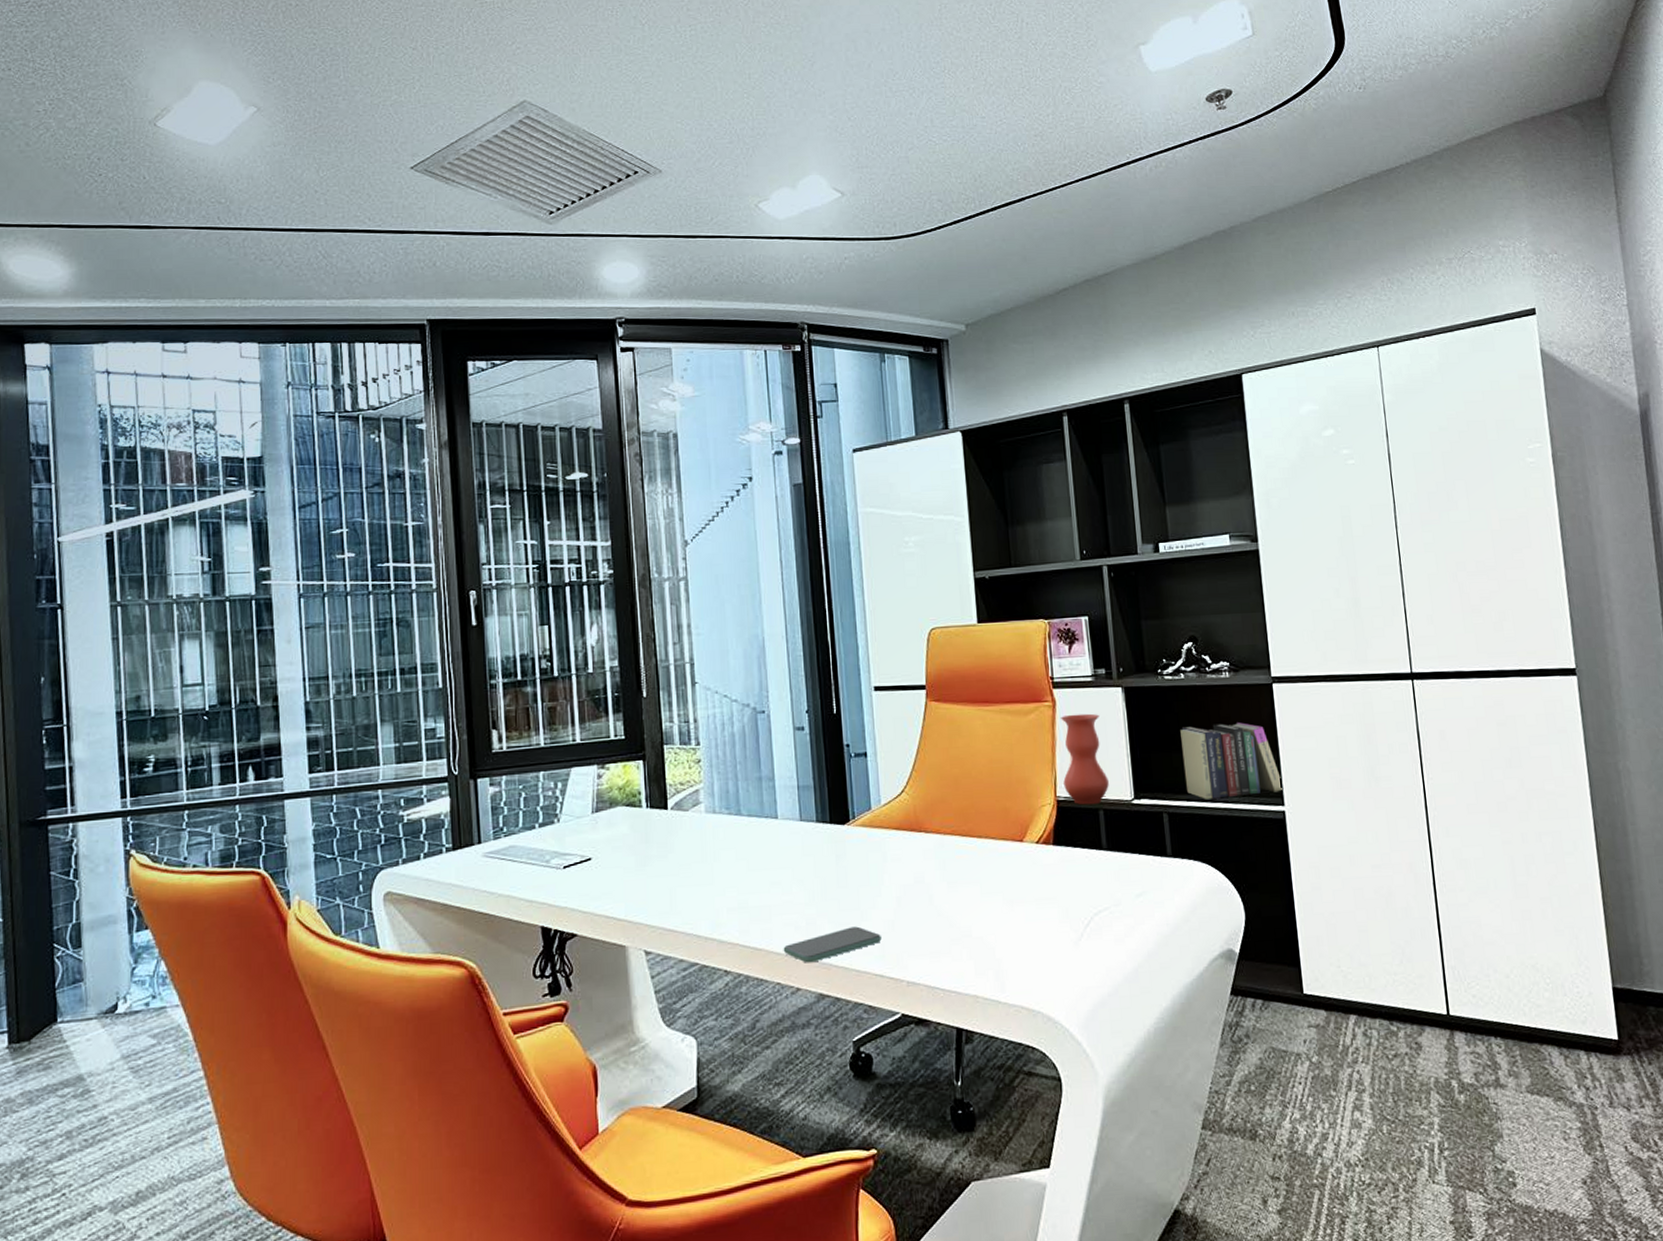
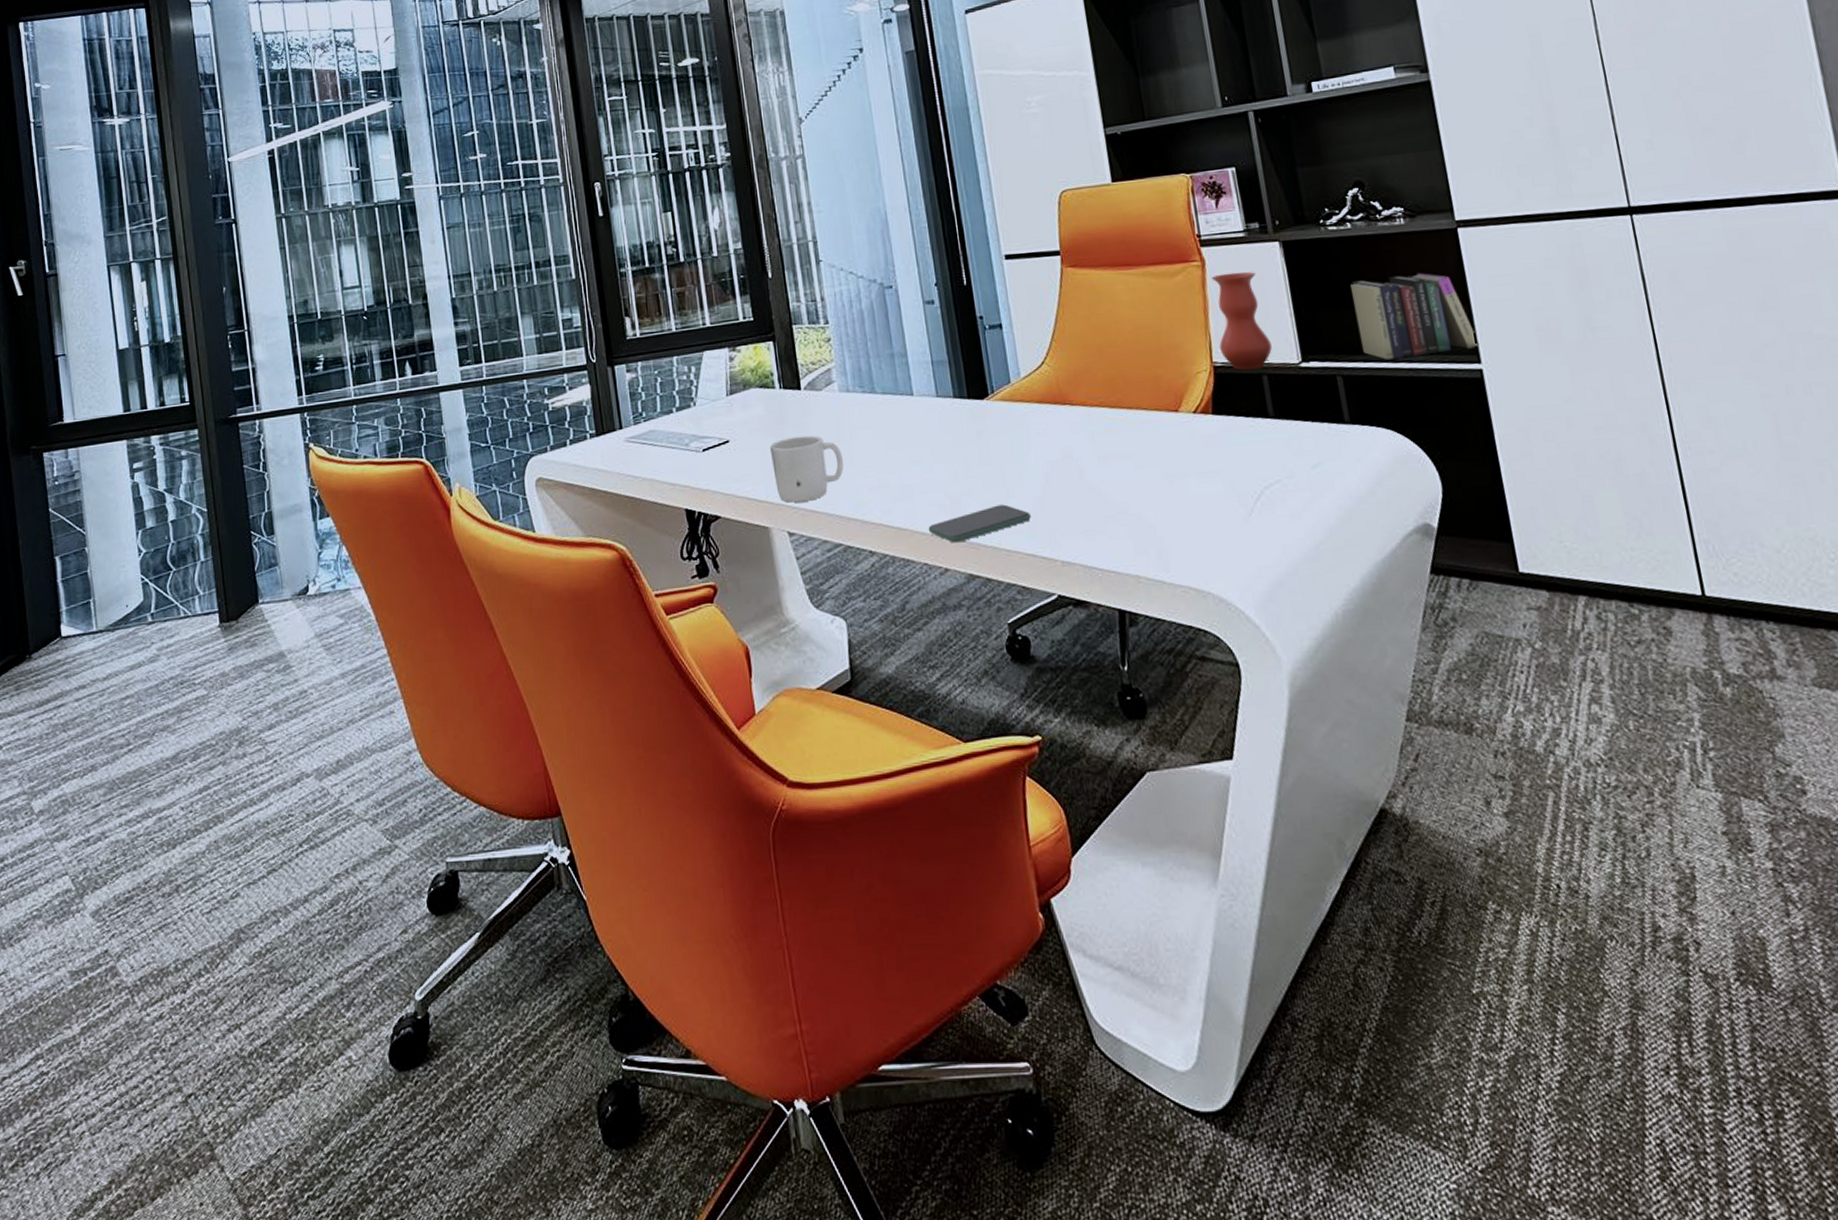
mug: none [632,855,705,922] -> present [769,435,844,503]

